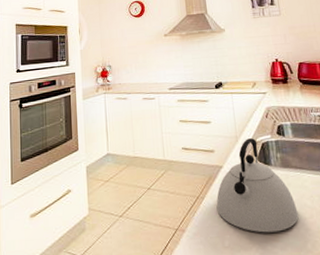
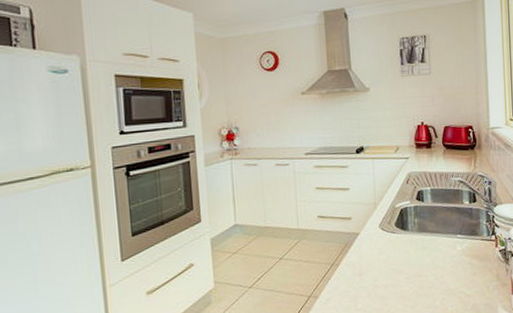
kettle: present [216,138,299,233] -> none [351,204,430,294]

